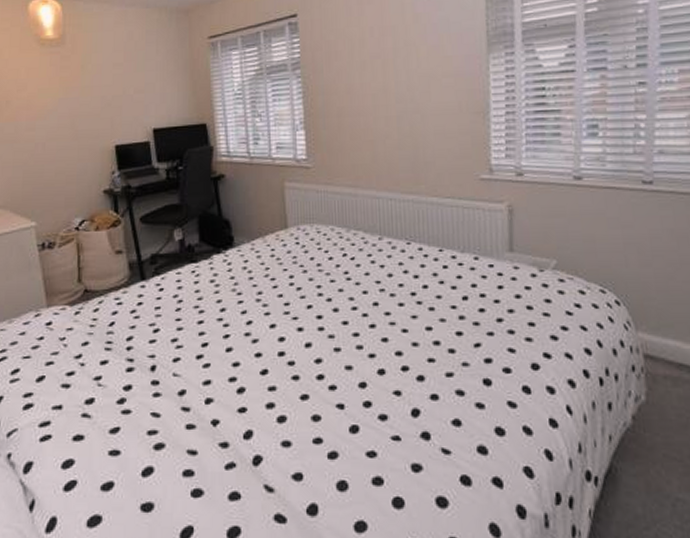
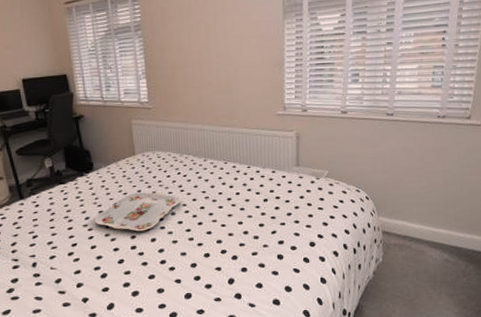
serving tray: none [232,278,345,332] -> present [94,192,180,232]

